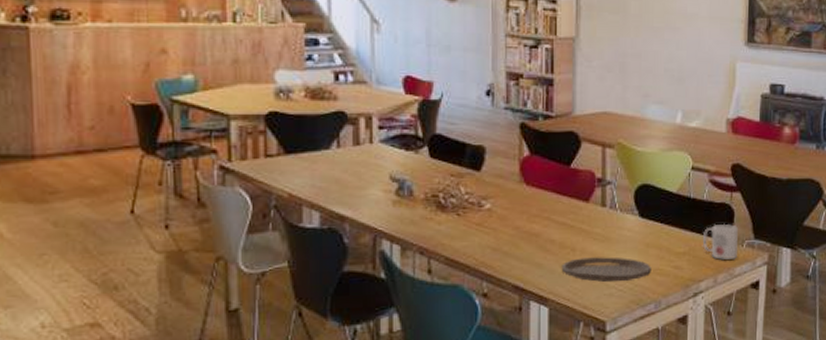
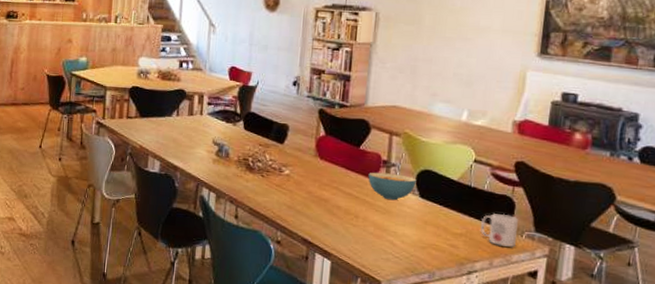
plate: present [561,257,651,283] -> none [345,224,428,251]
cereal bowl: none [582,193,635,225] -> present [368,172,417,201]

